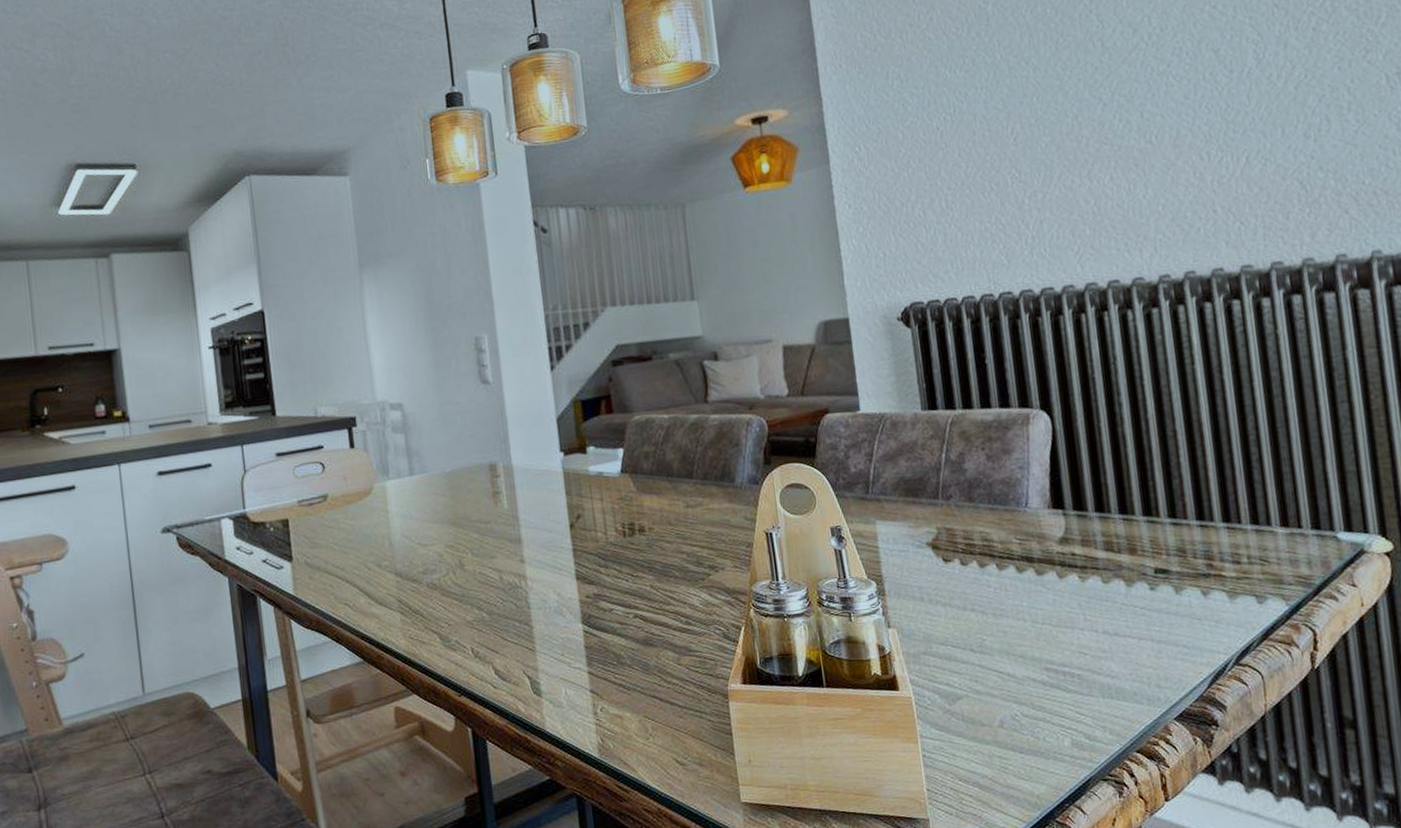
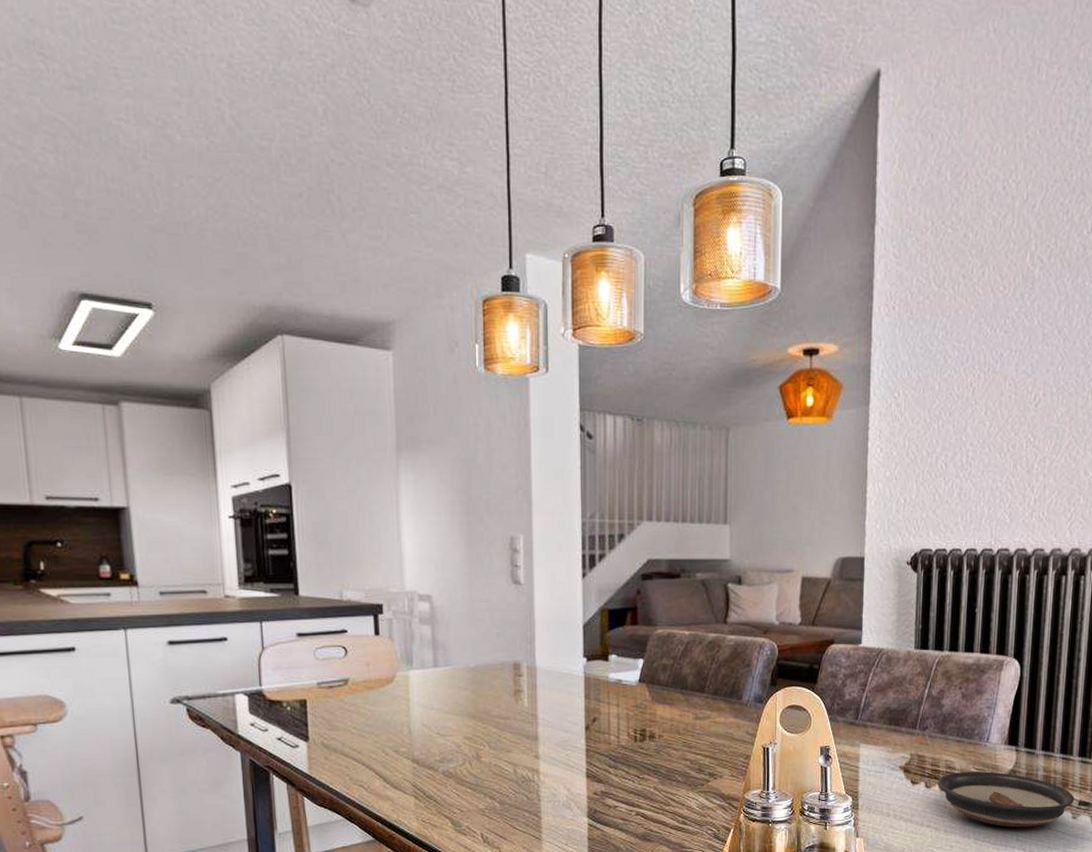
saucer: none [975,541,1148,605] -> present [938,771,1075,828]

